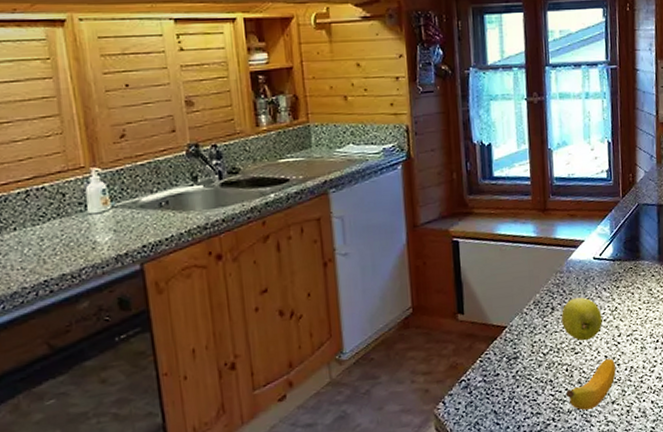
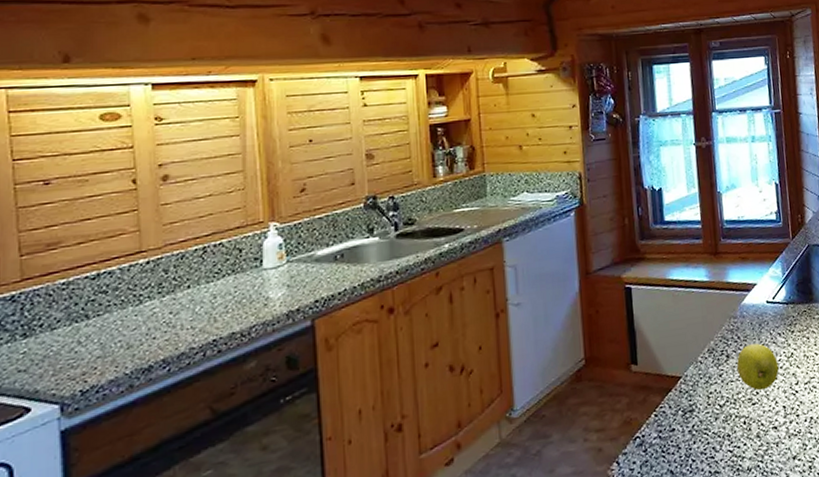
banana: present [565,358,616,411] -> none [744,409,796,468]

